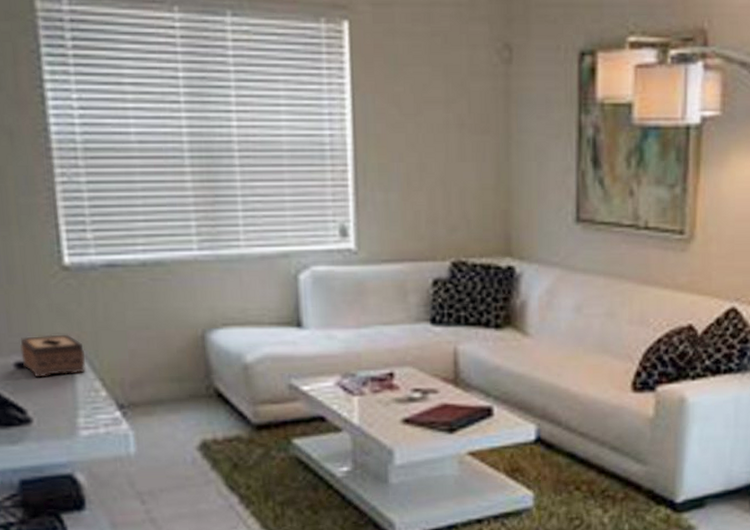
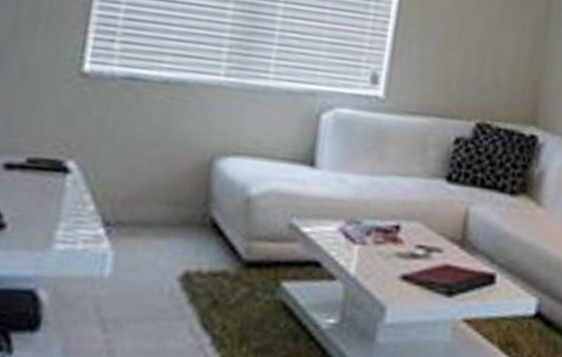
tissue box: present [20,334,86,378] -> none [13,137,82,183]

